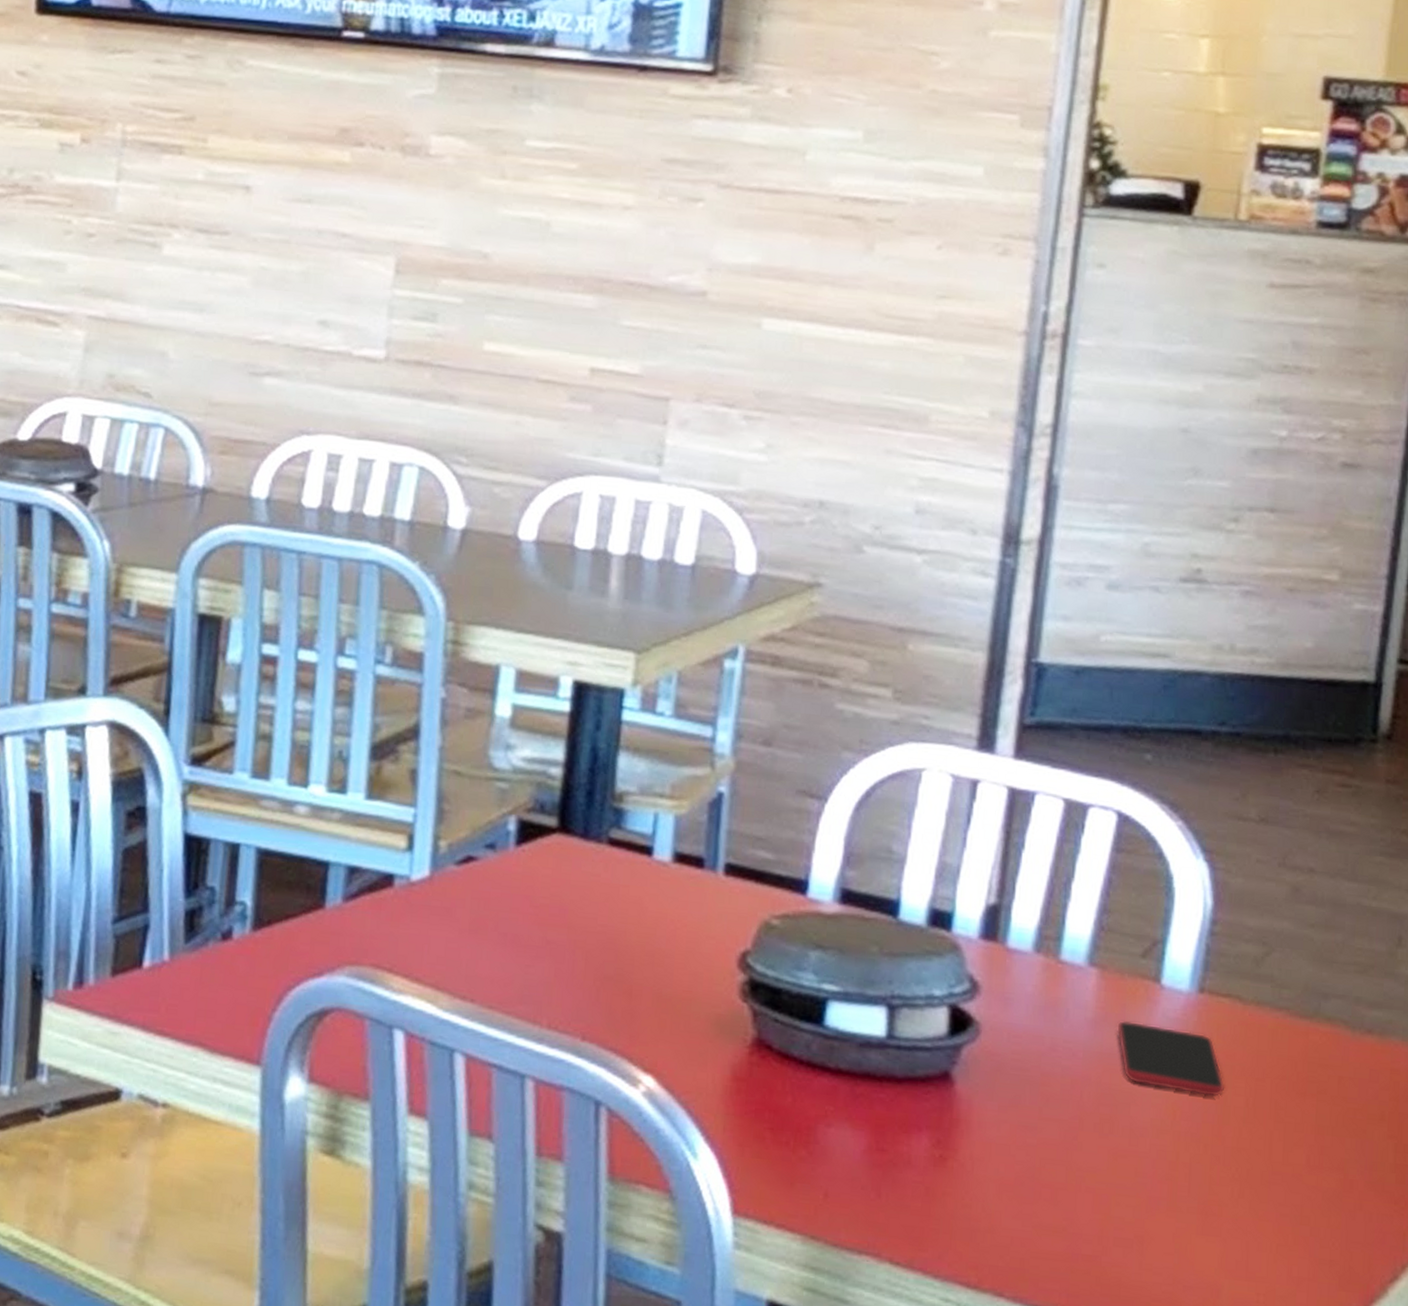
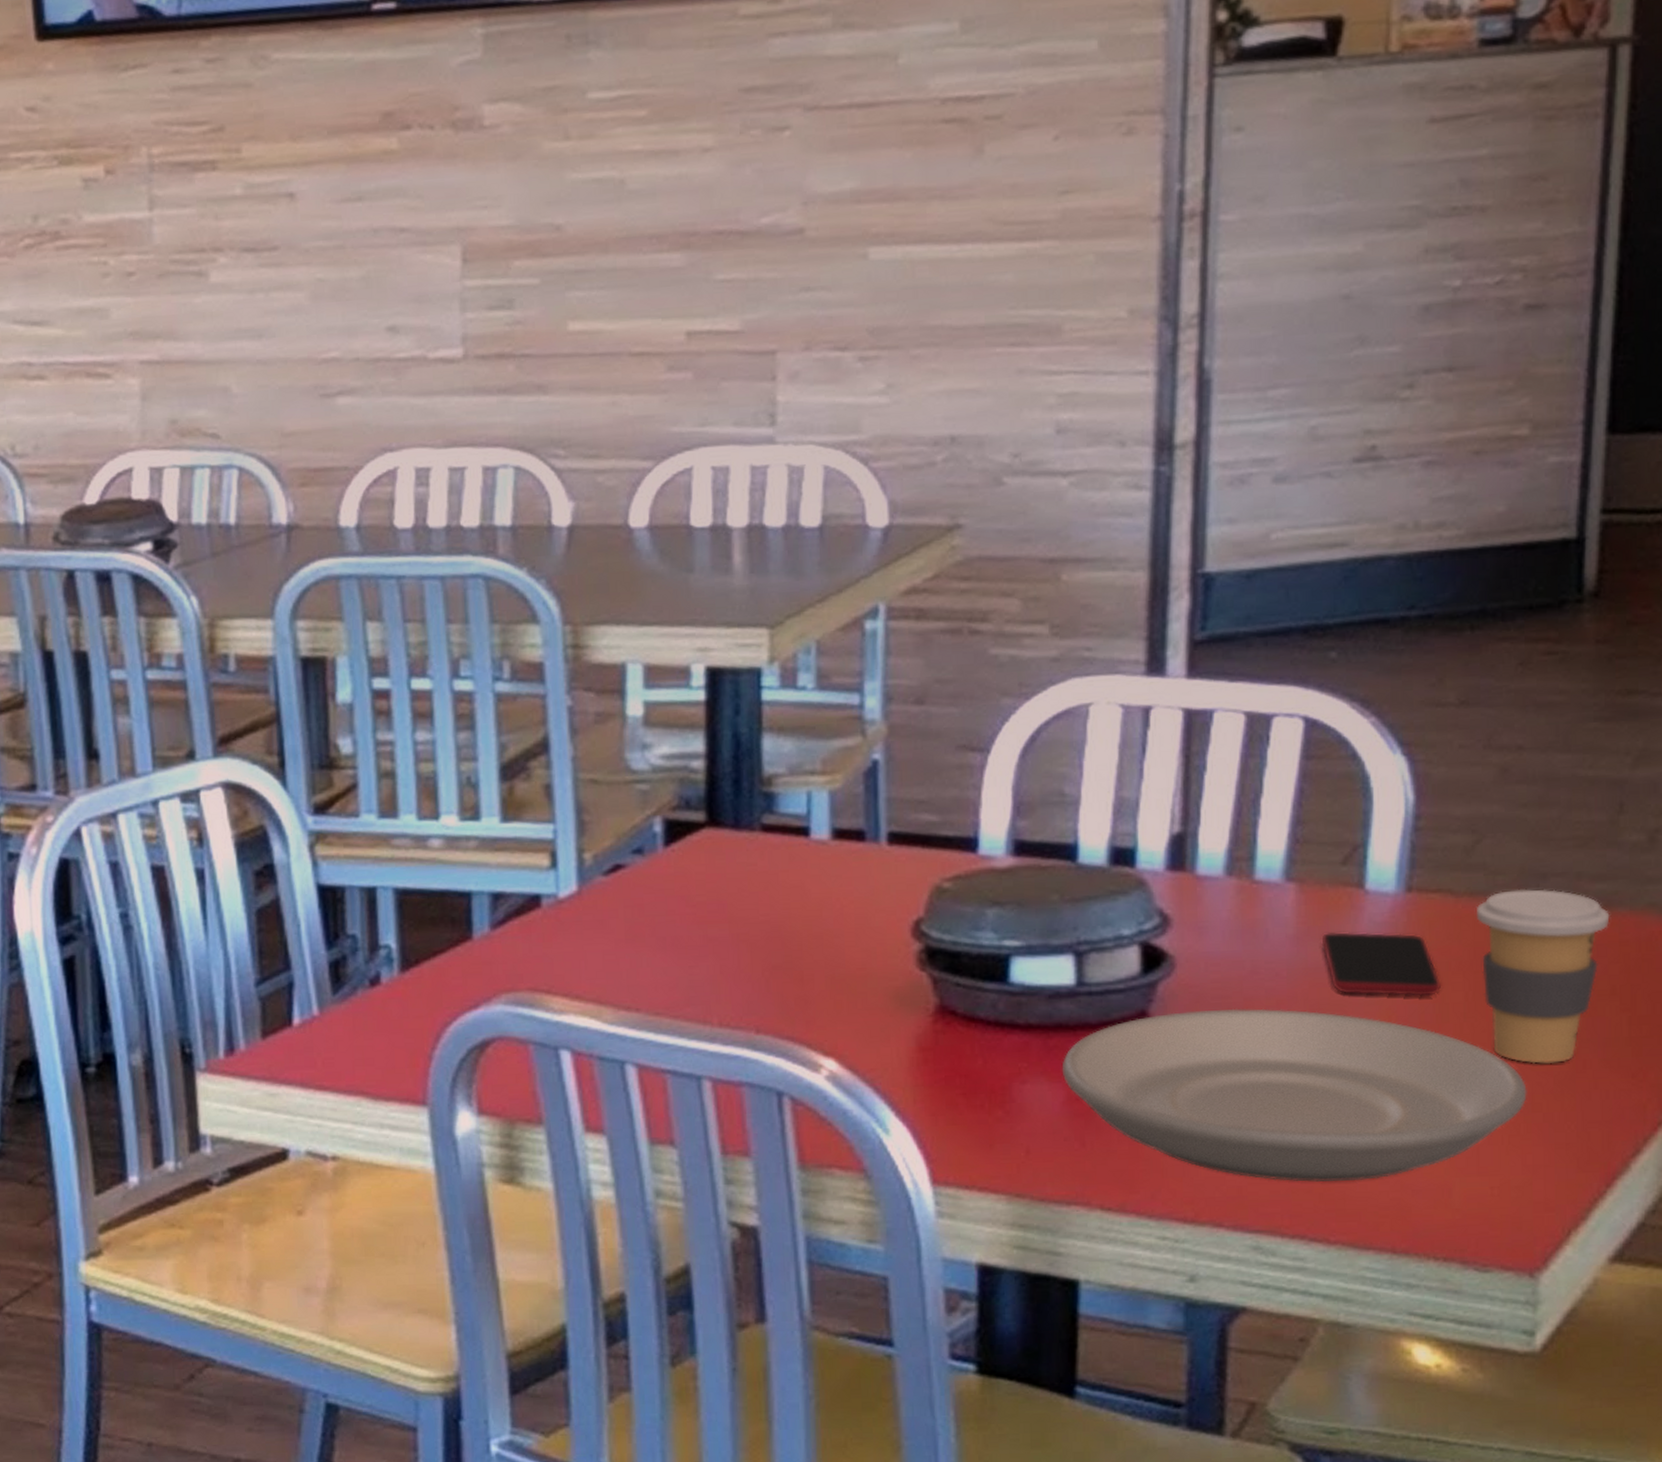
plate: none [865,1077,1297,1270] -> present [1061,1008,1527,1182]
coffee cup: none [1262,1004,1384,1180] -> present [1477,889,1610,1064]

